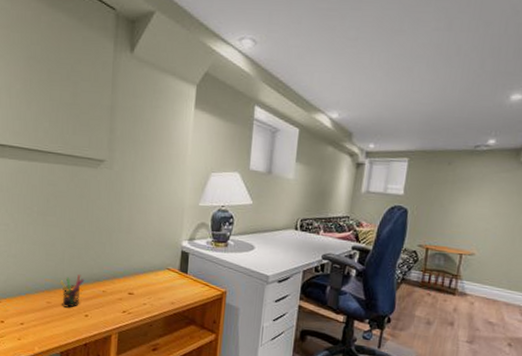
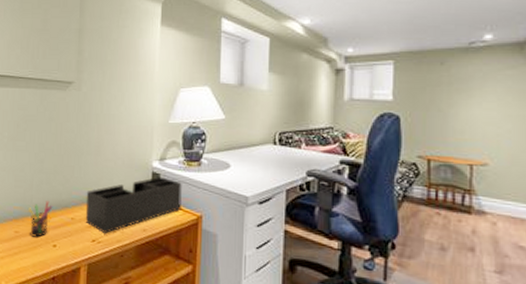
desk organizer: none [116,255,209,305] -> present [85,176,182,233]

